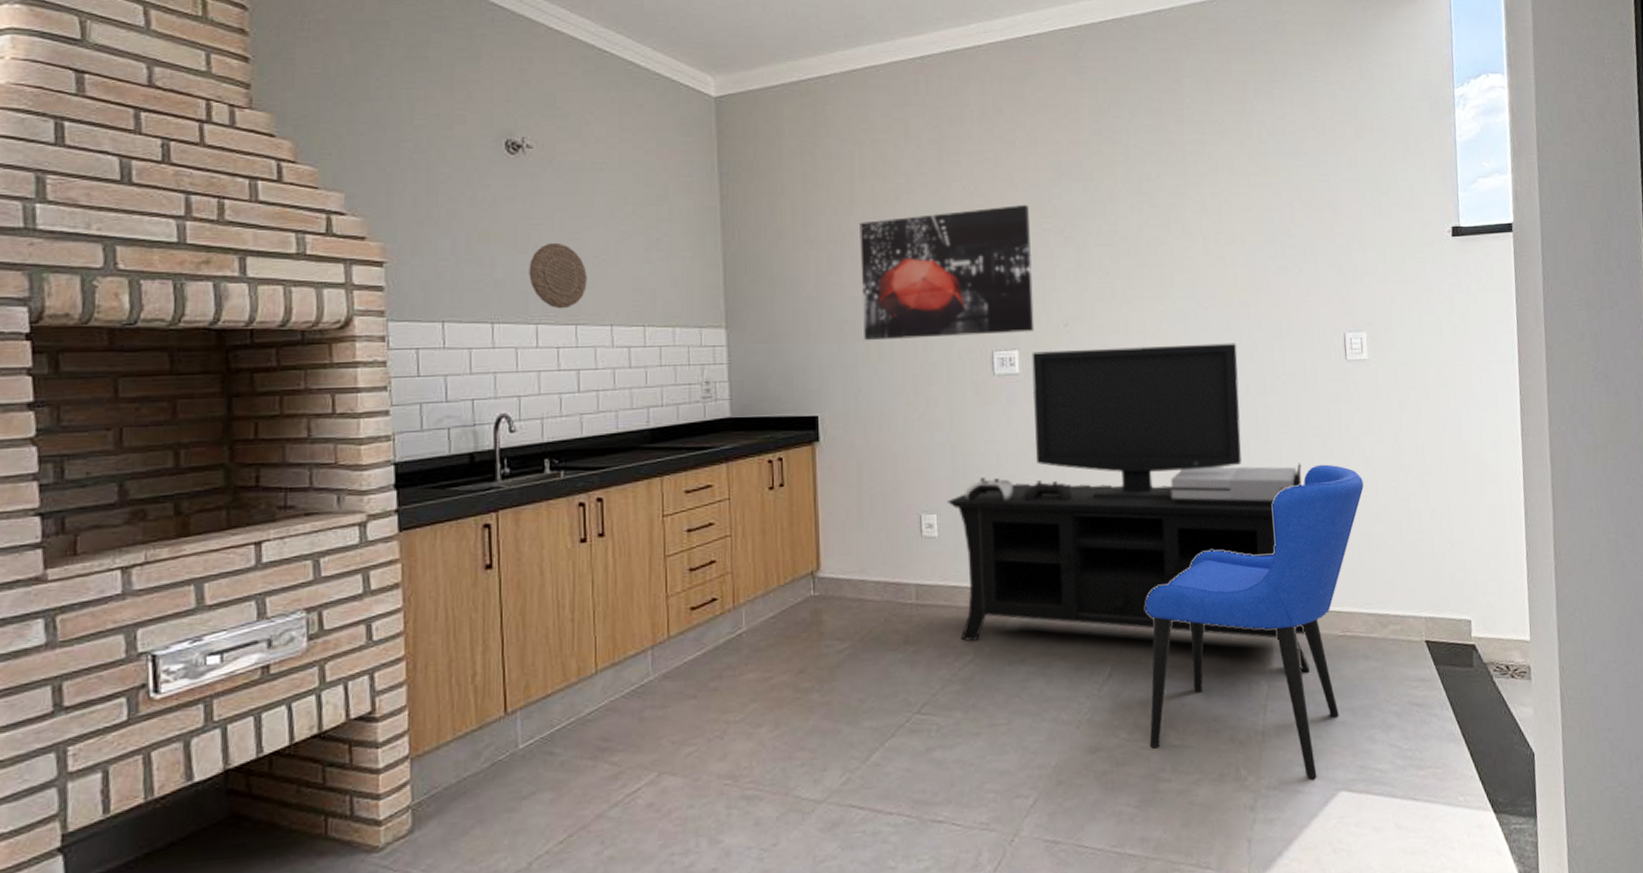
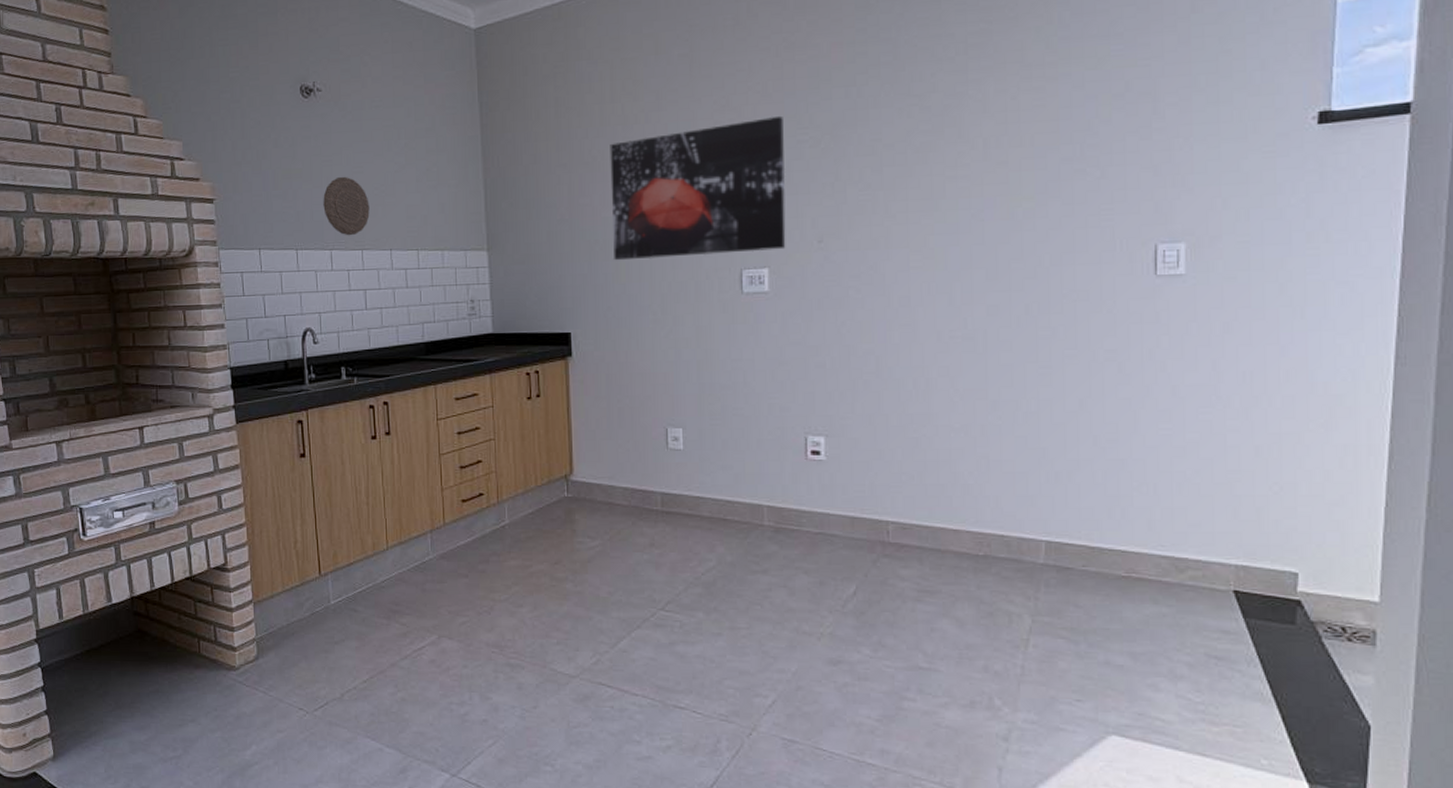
media console: present [948,343,1310,672] -> none [693,257,1089,610]
dining chair: present [1145,464,1364,780] -> none [894,392,1167,719]

